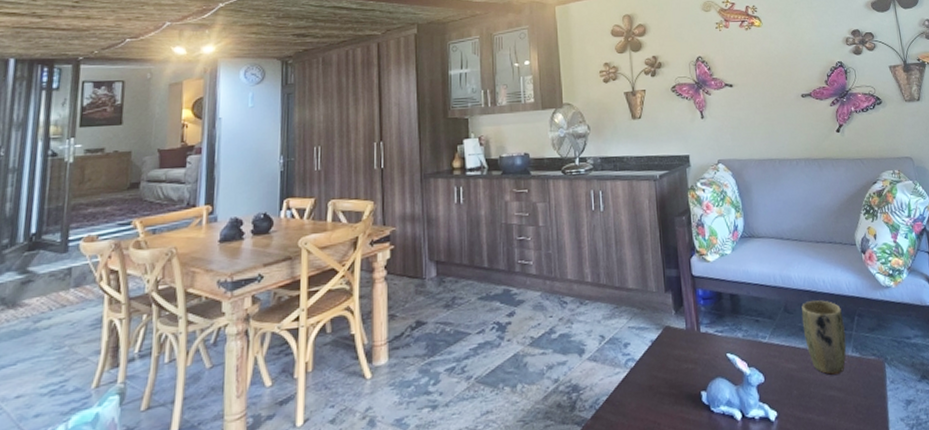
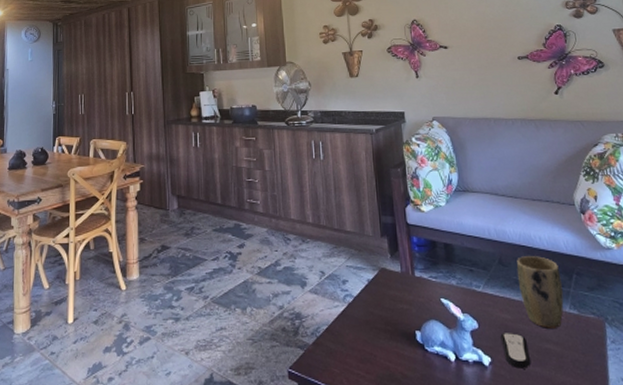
remote control: none [786,382,816,420] -> present [500,331,531,369]

